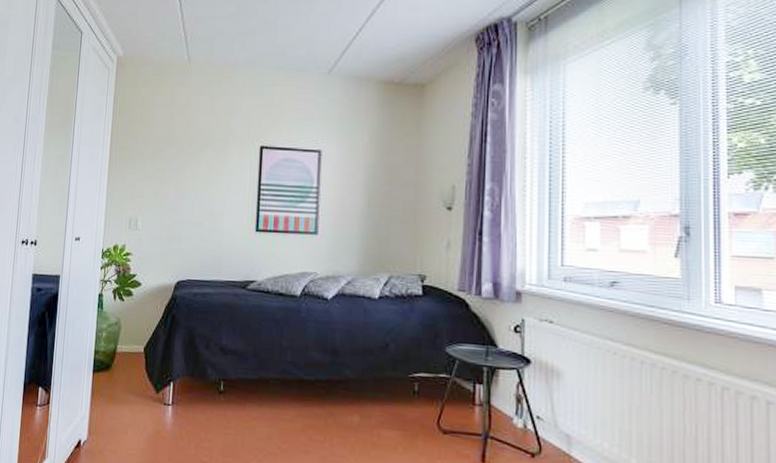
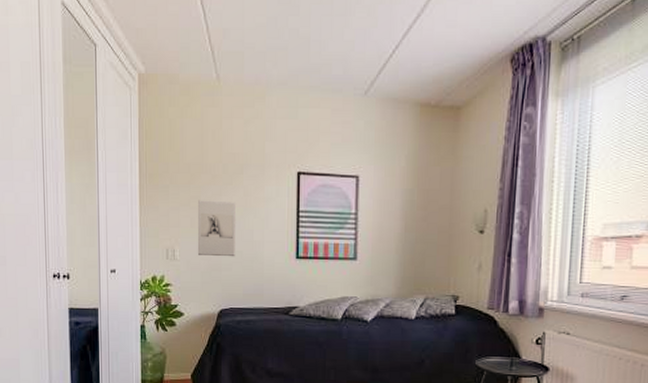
wall sculpture: none [159,172,200,228] -> present [197,200,237,257]

